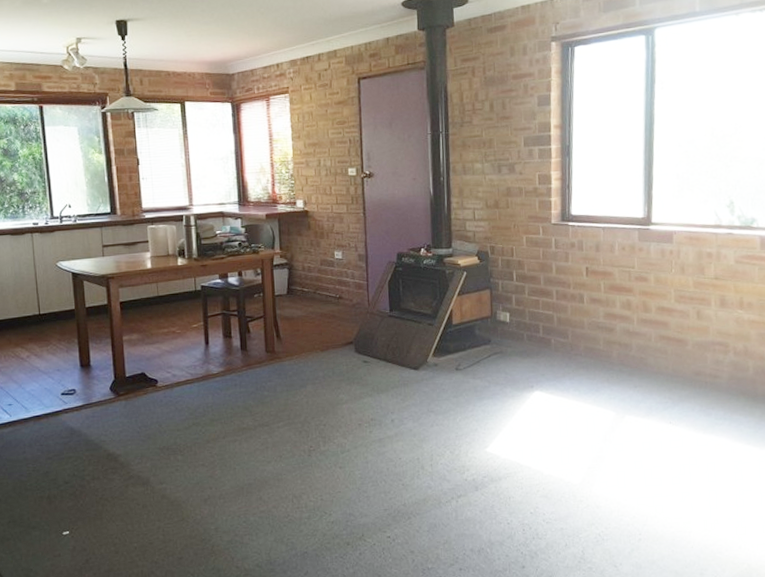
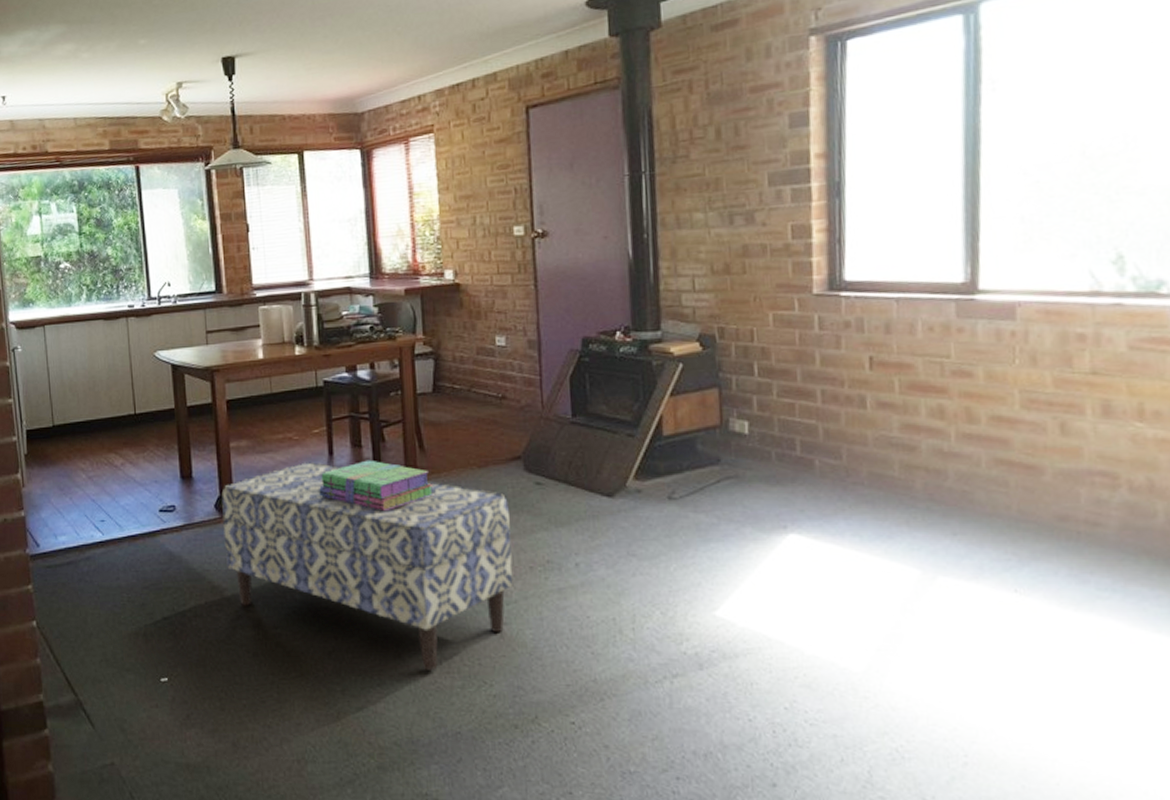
bench: none [116,350,347,507] -> present [221,462,513,670]
stack of books: none [196,347,288,387] -> present [318,460,434,512]

